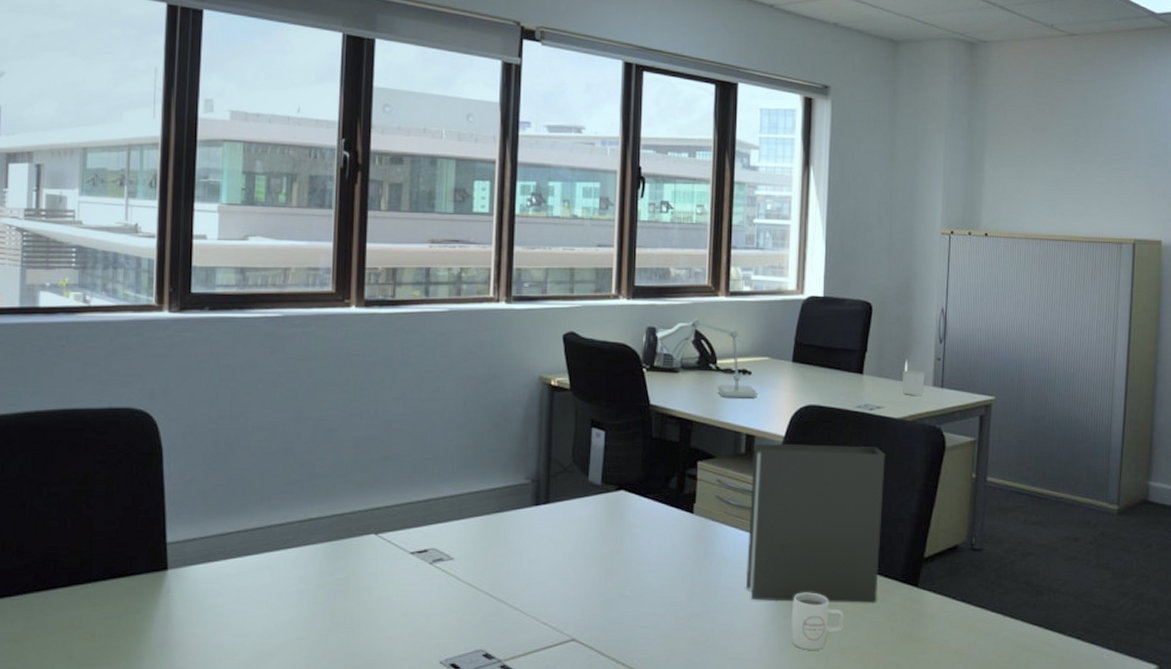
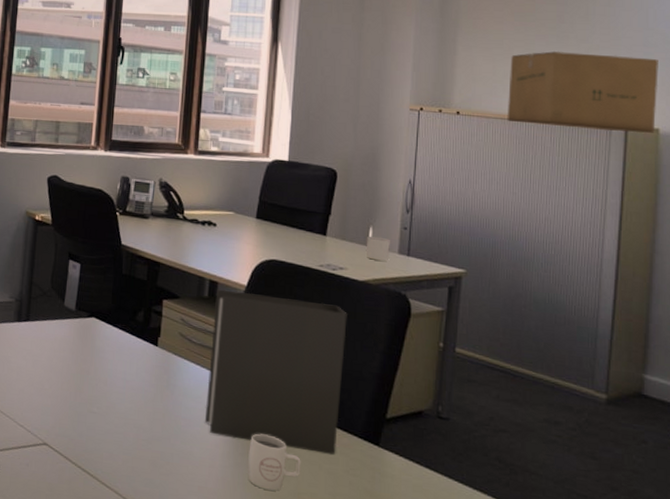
desk lamp: present [656,318,758,398] -> none [129,172,223,248]
box: none [1030,167,1161,245] -> present [507,51,659,133]

